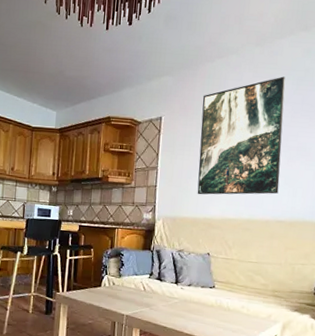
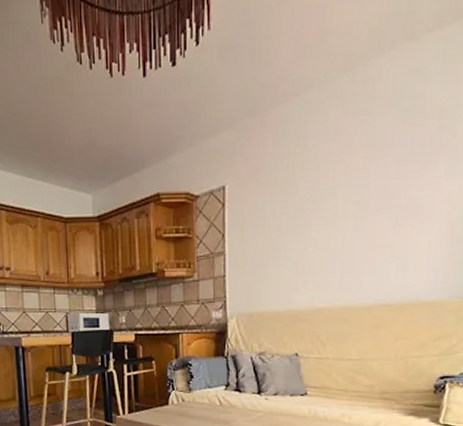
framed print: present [197,76,285,195] -> none [276,110,387,282]

